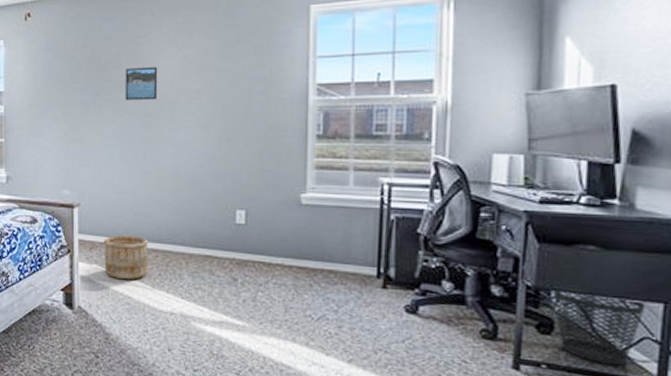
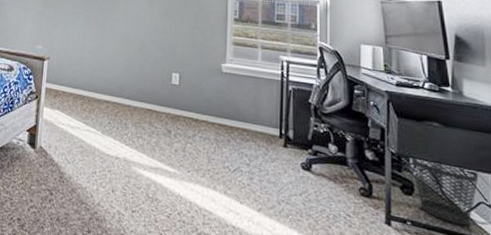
wooden bucket: present [103,235,149,280] -> none [65,86,102,125]

